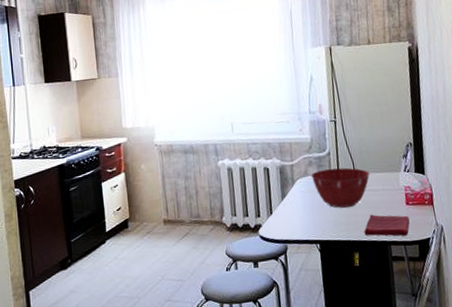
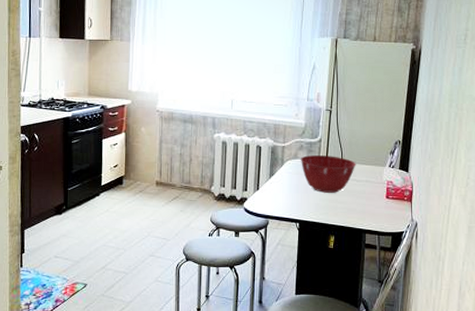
dish towel: present [364,214,410,237] -> none [342,202,387,226]

